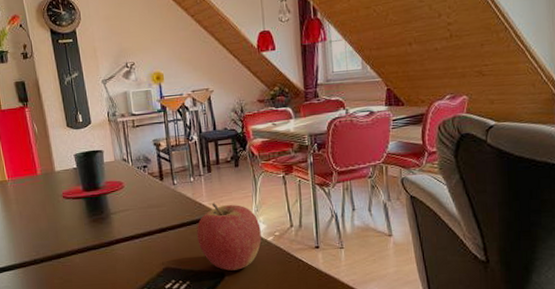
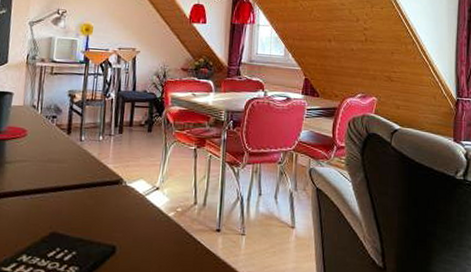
apple: present [197,203,262,271] -> none [94,166,164,245]

